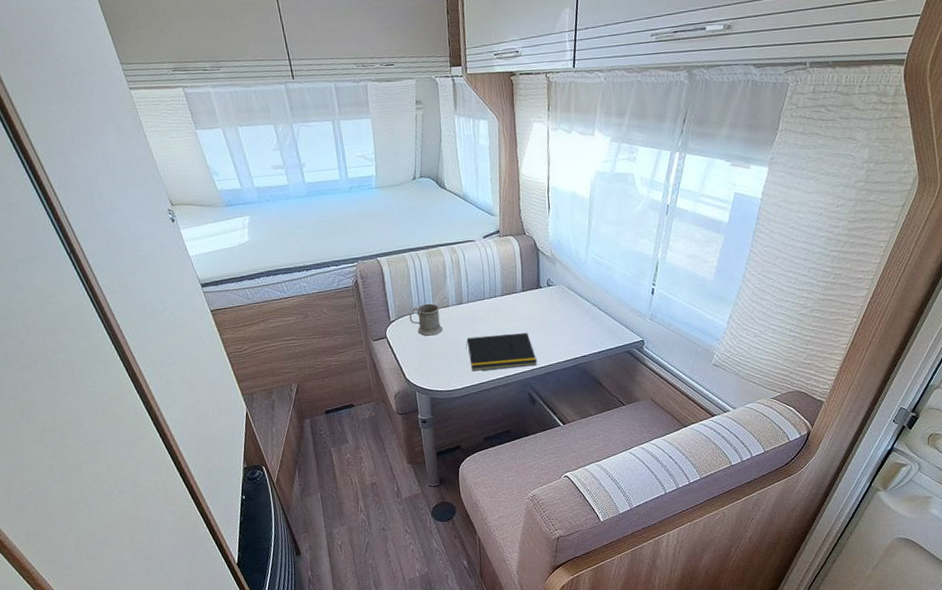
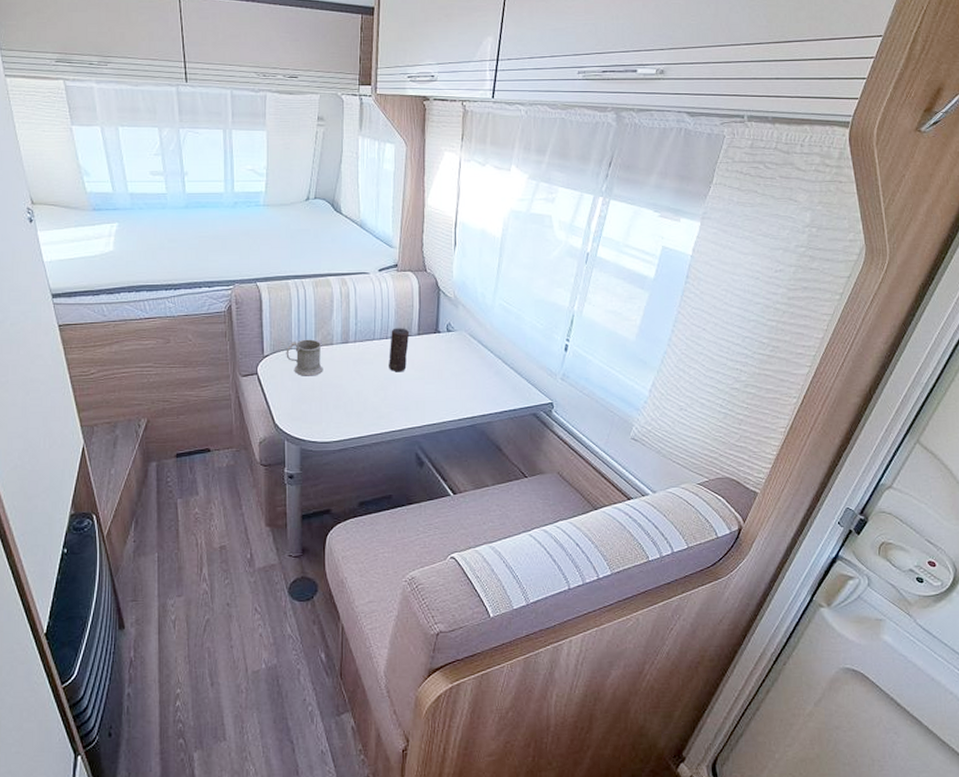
notepad: present [466,333,538,372] -> none [348,382,429,422]
candle: none [498,286,515,326] -> present [389,328,409,372]

